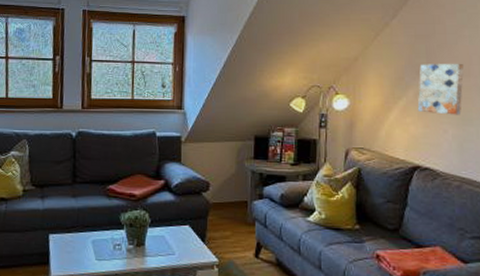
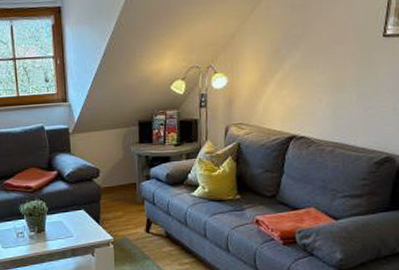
wall art: present [417,63,464,115] -> none [293,30,338,84]

